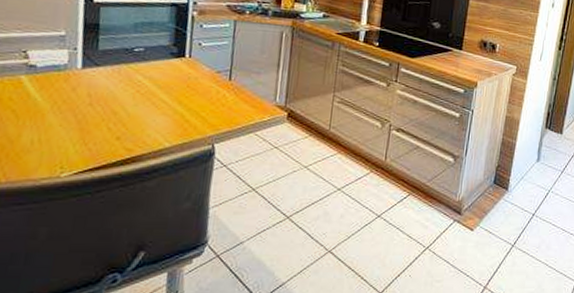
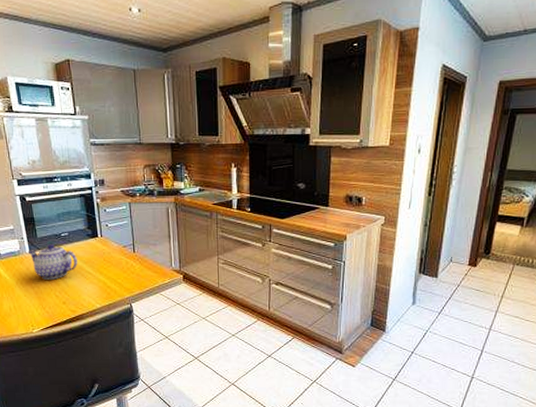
teapot: none [79,60,150,107] -> present [28,244,77,280]

